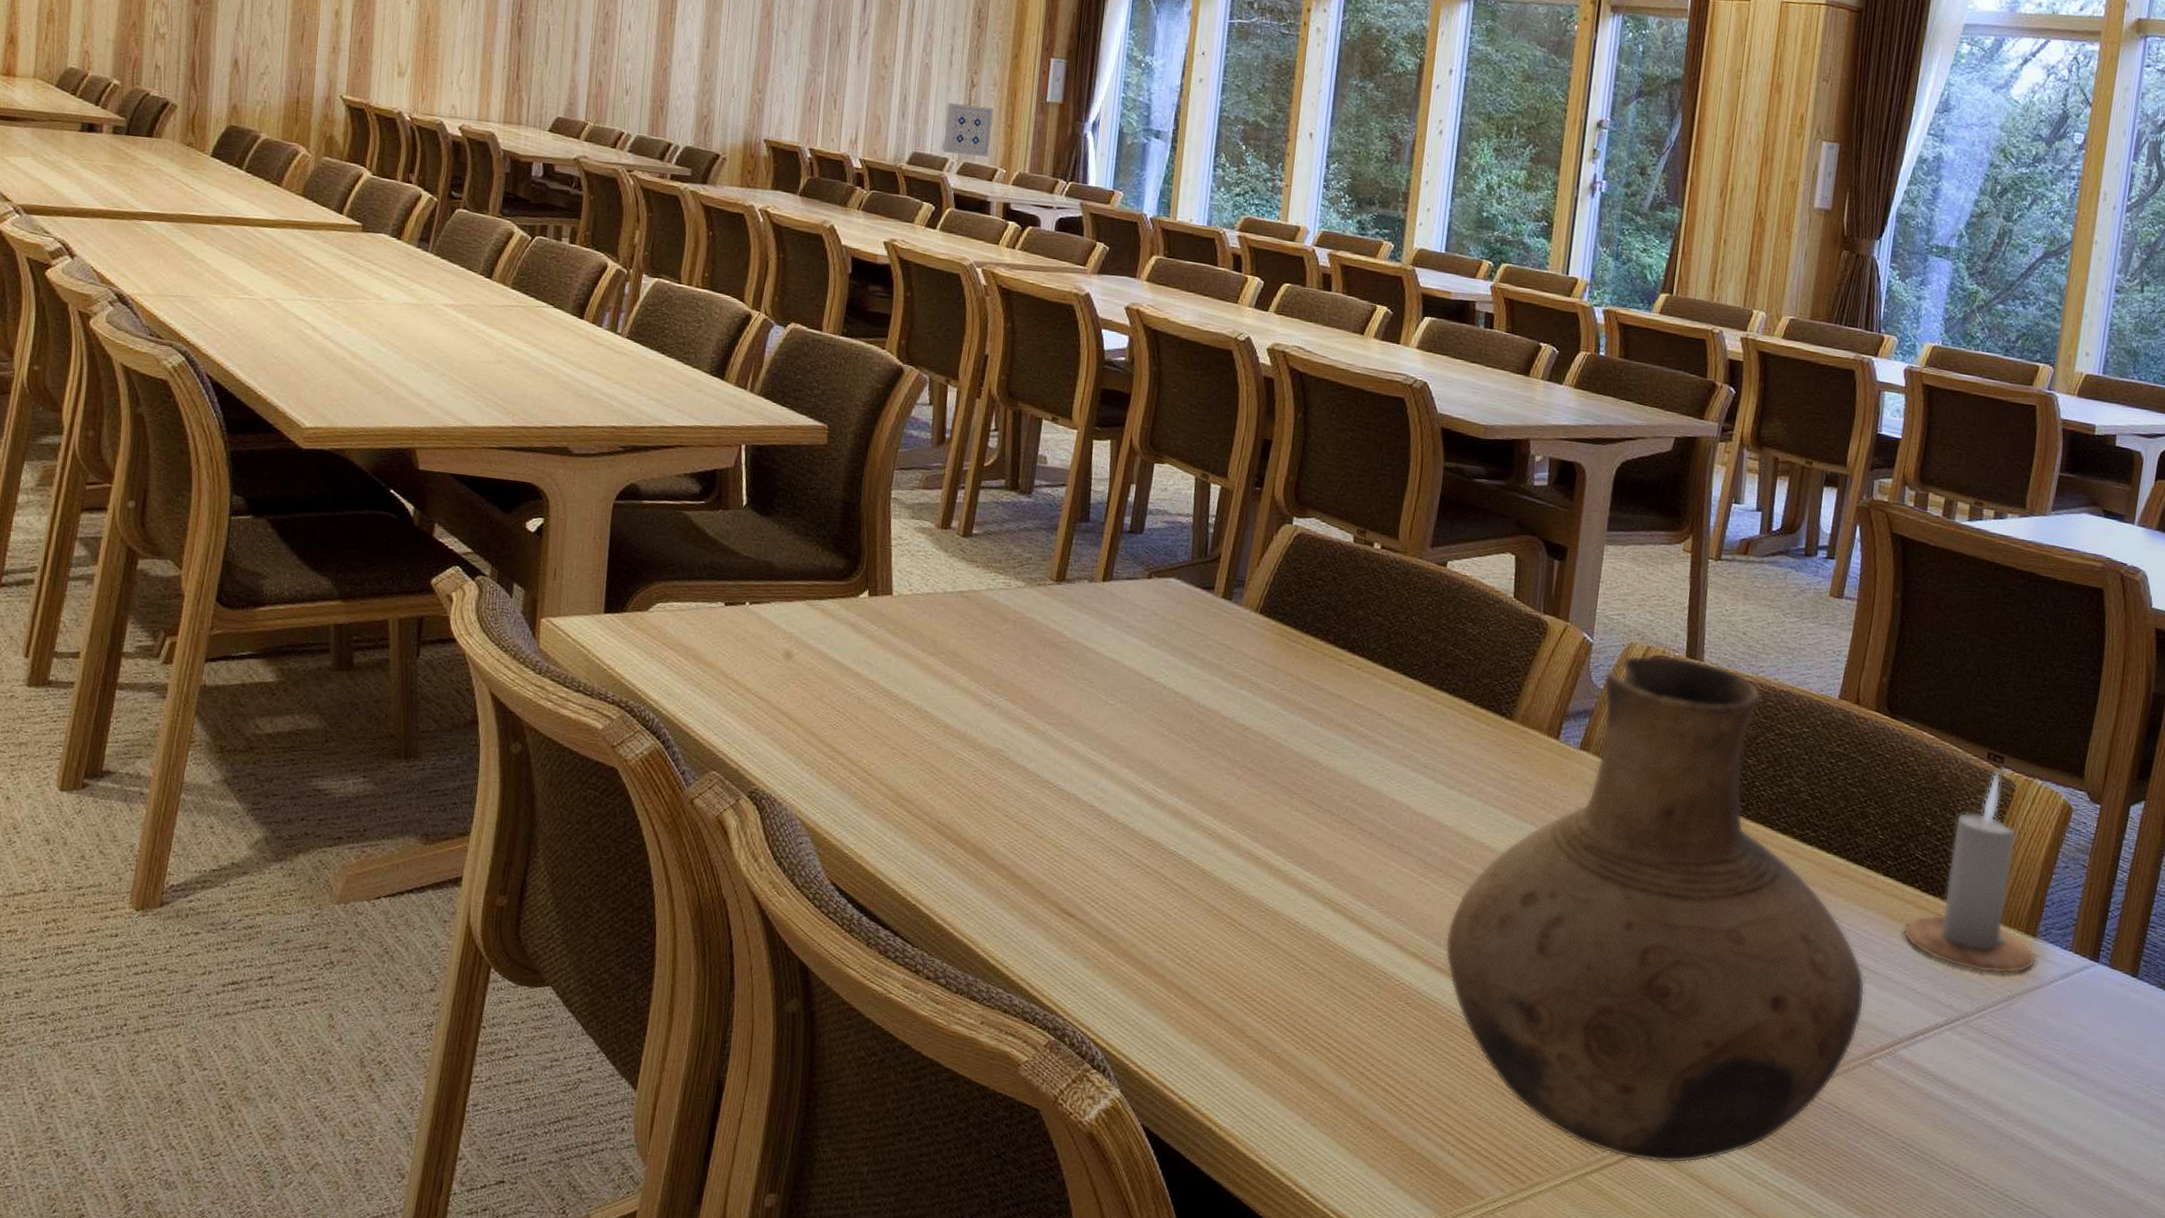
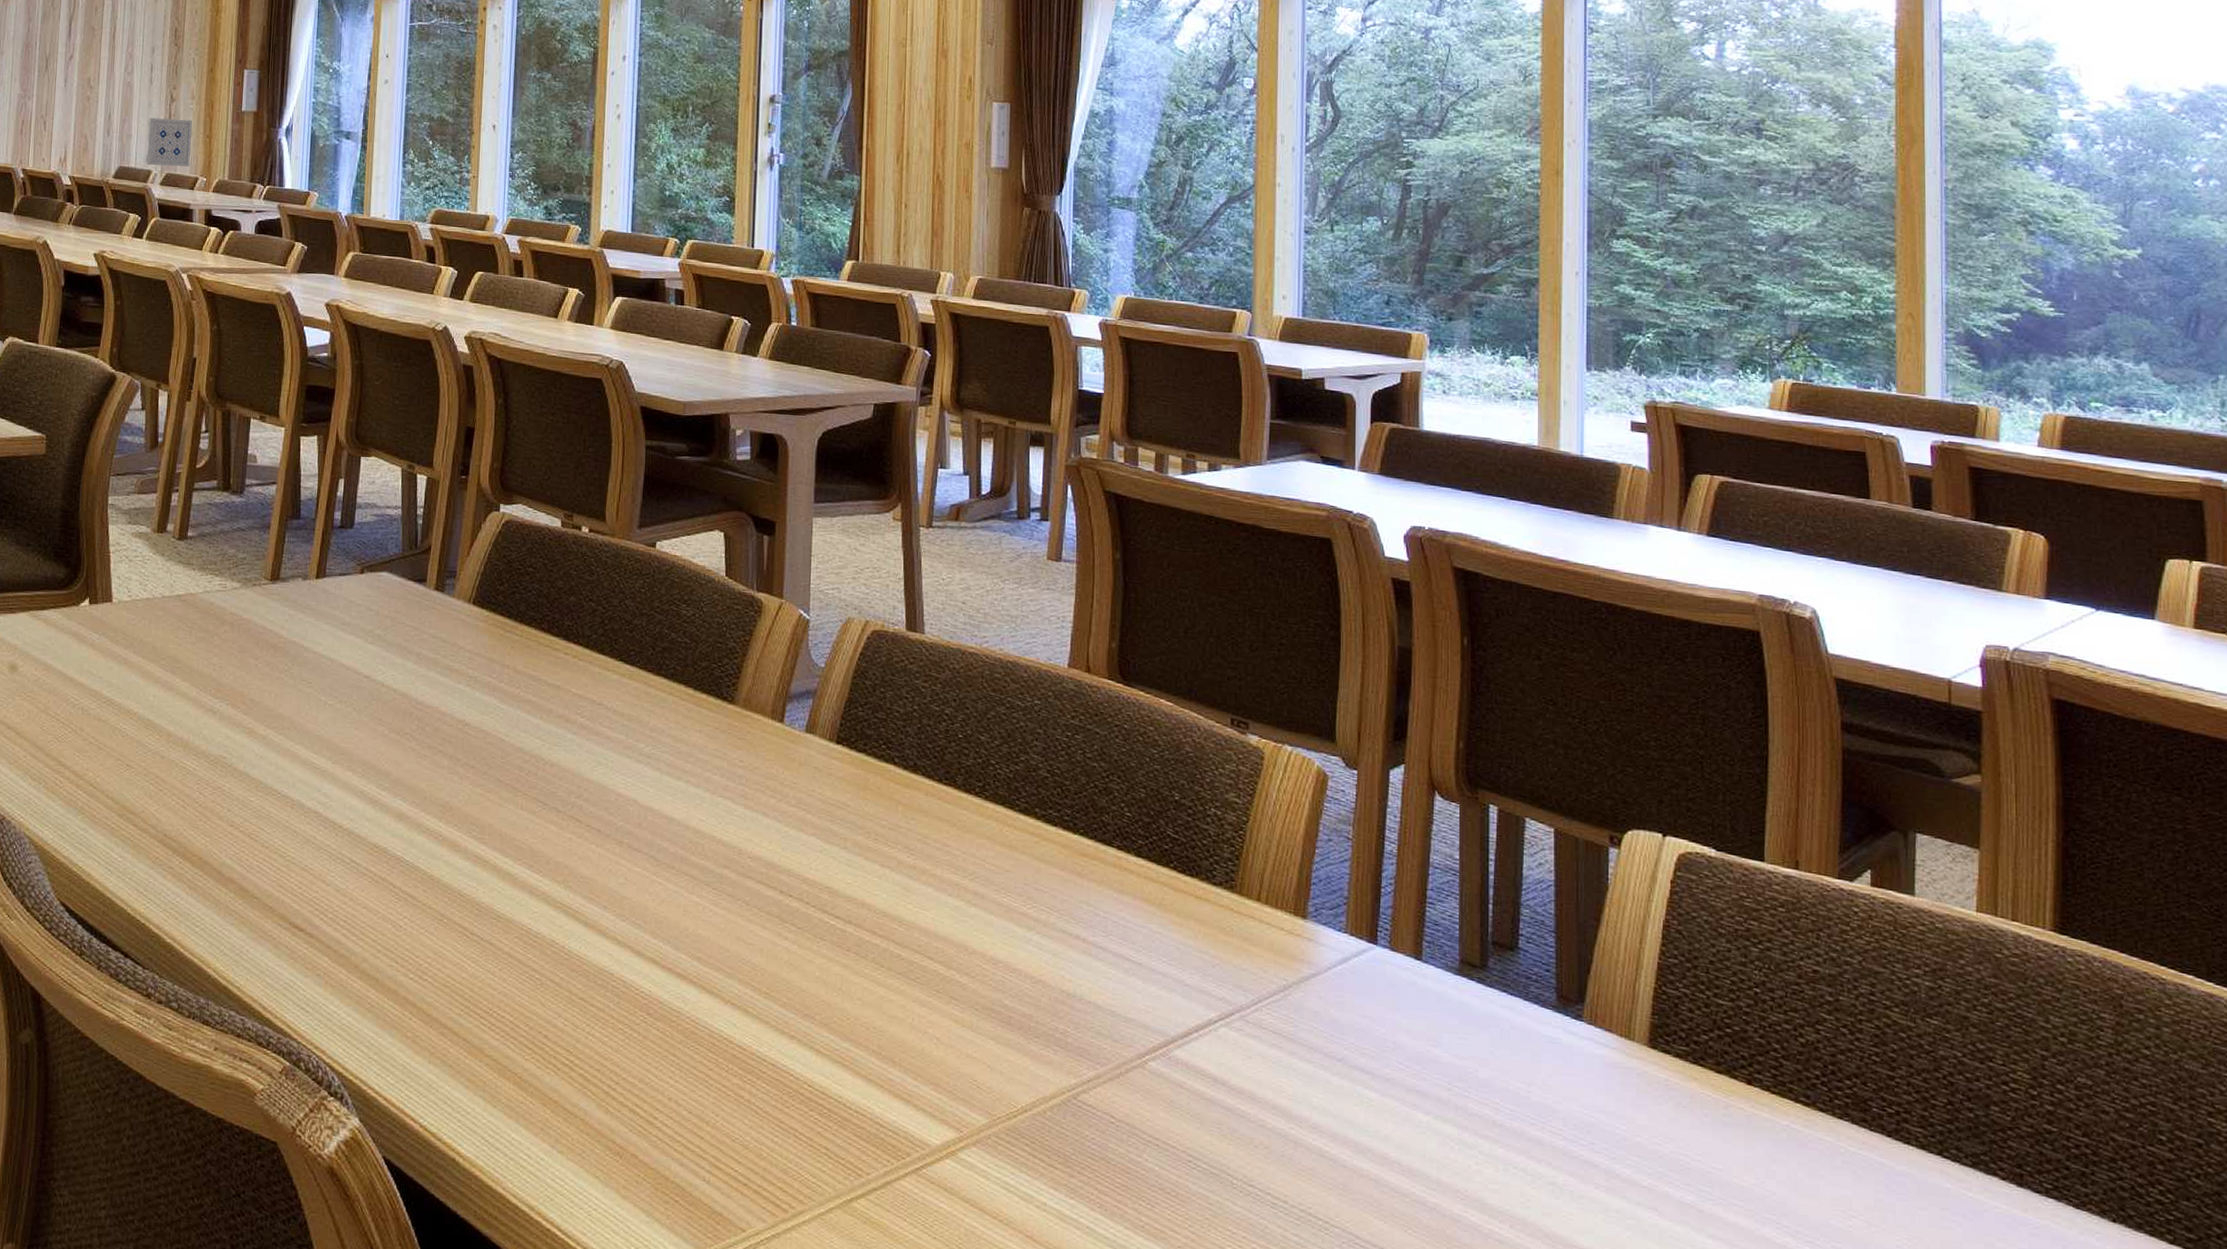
vase: present [1445,655,1865,1164] -> none [683,629,1130,1186]
candle: present [1903,772,2037,974] -> none [1163,739,1310,961]

